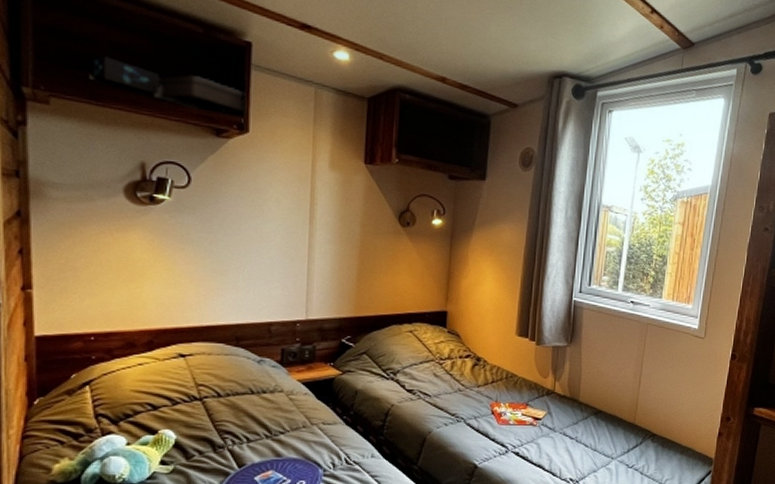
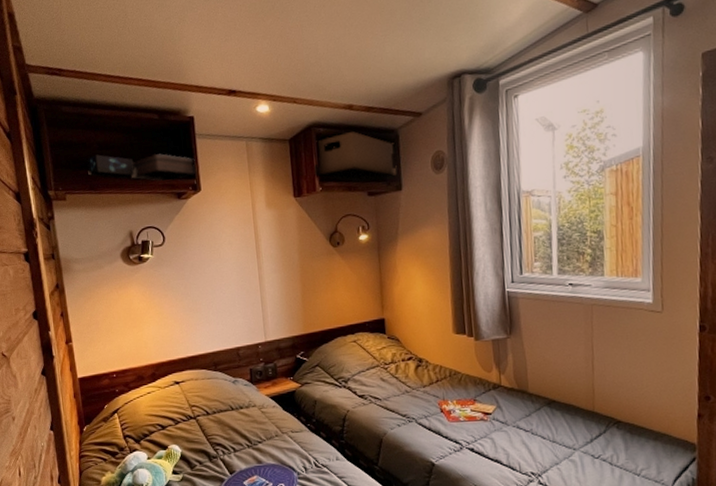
storage basket: none [393,106,484,165] -> present [314,131,397,182]

